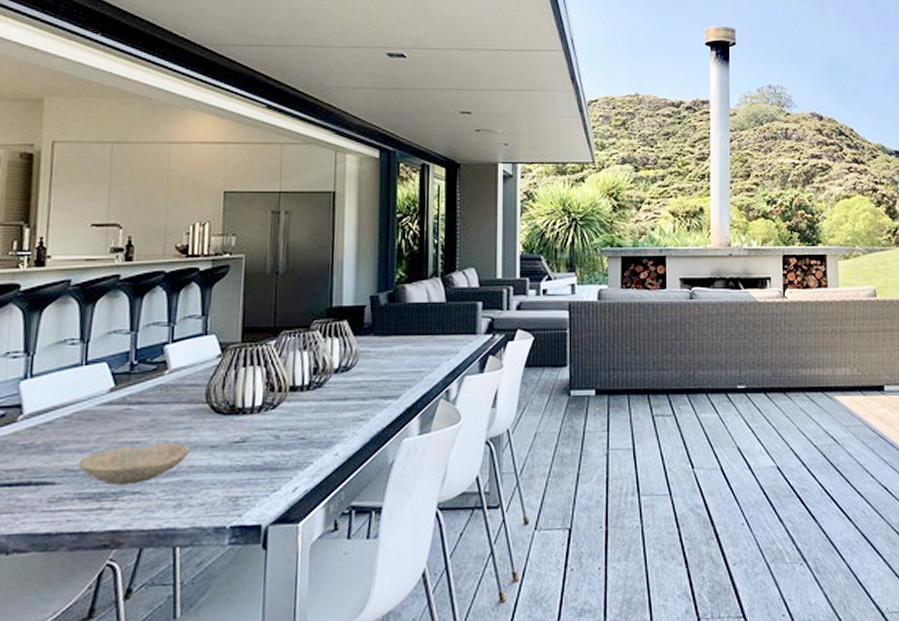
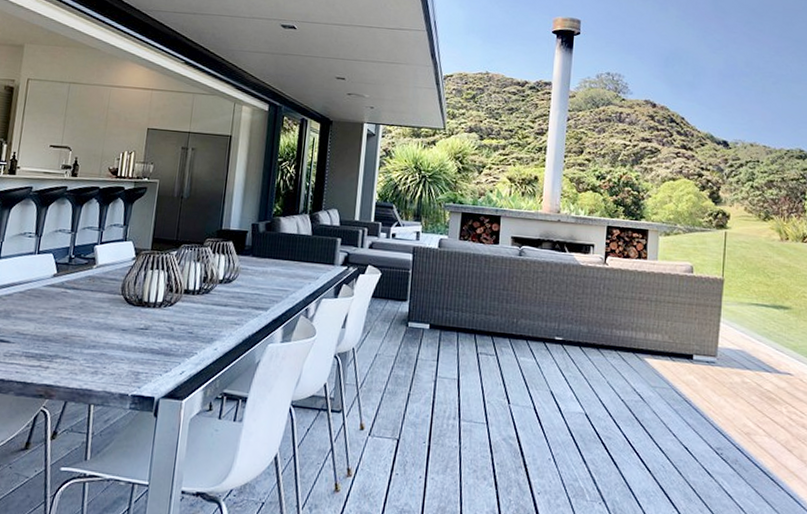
bowl: present [79,443,190,486] -> none [27,320,107,351]

